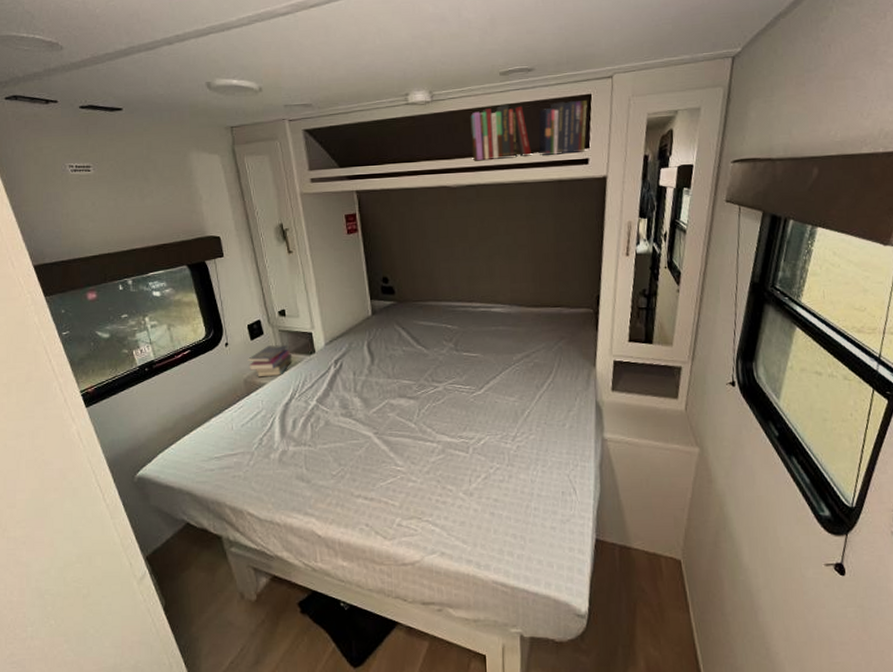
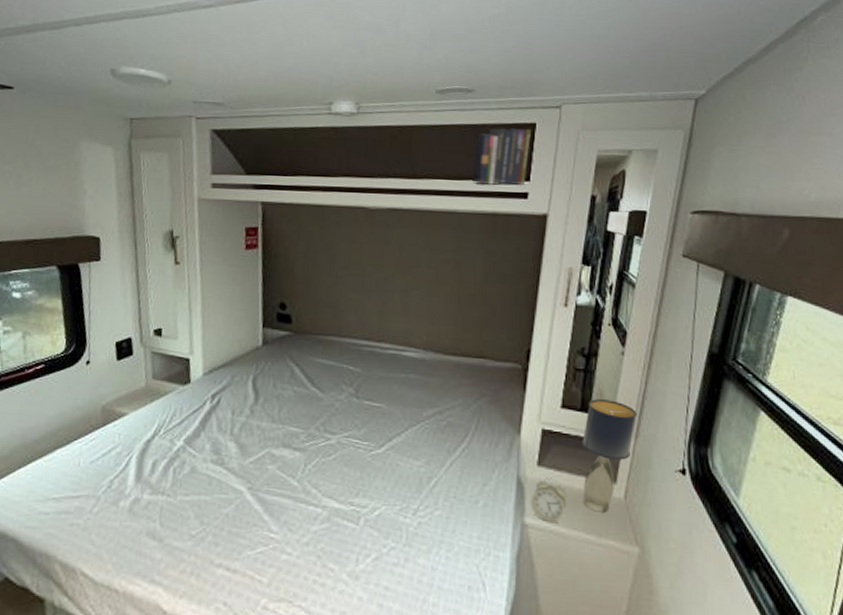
books: present [247,344,293,378] -> none [109,368,163,407]
books: present [470,105,531,161] -> none [397,125,464,183]
alarm clock: none [608,399,638,436] -> present [530,477,567,524]
table lamp: none [647,331,693,423] -> present [582,399,637,513]

